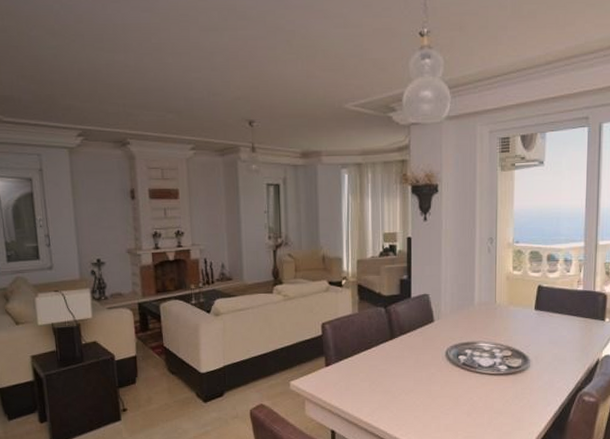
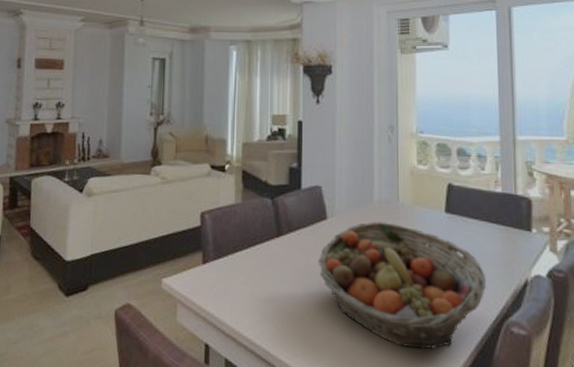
fruit basket: none [426,321,565,419] -> present [317,221,486,350]

